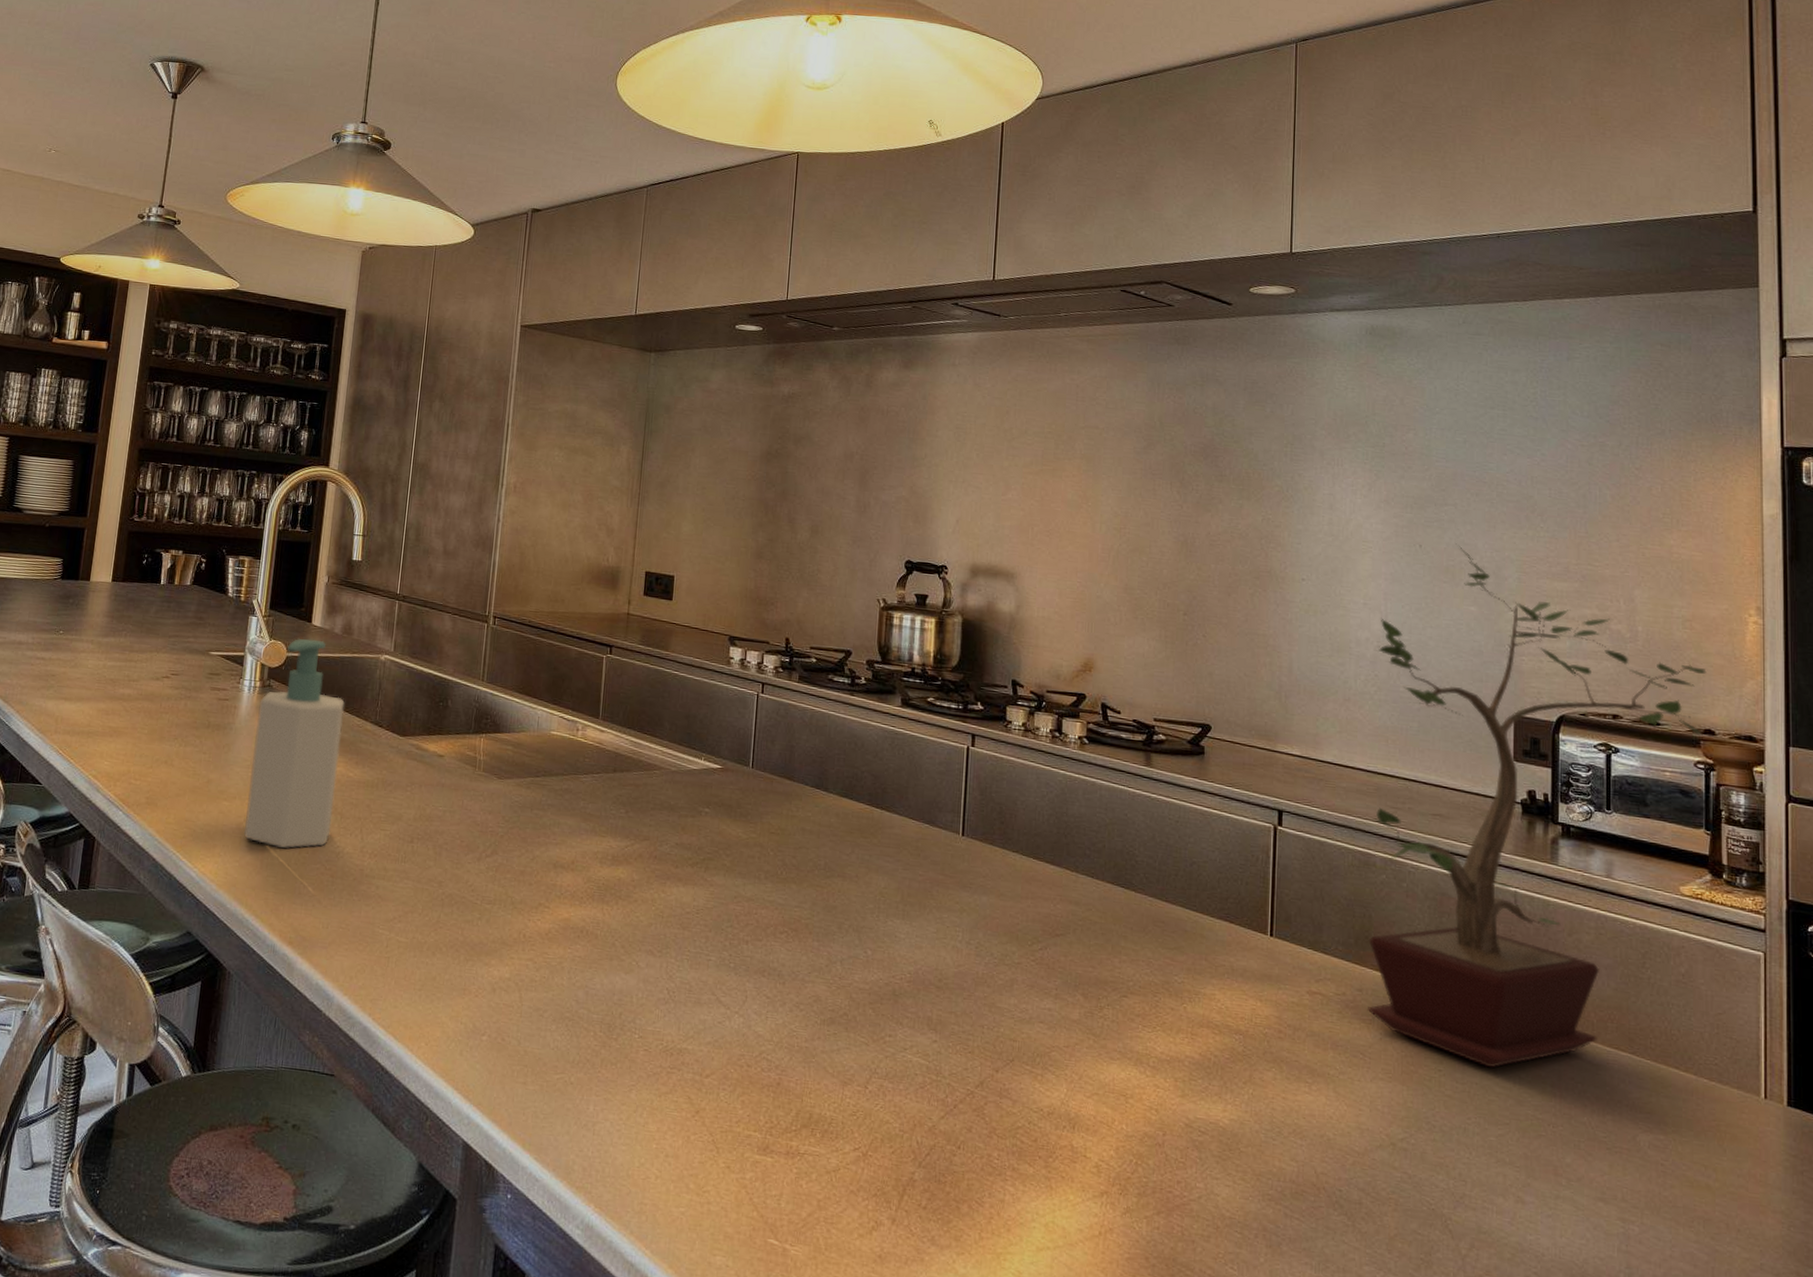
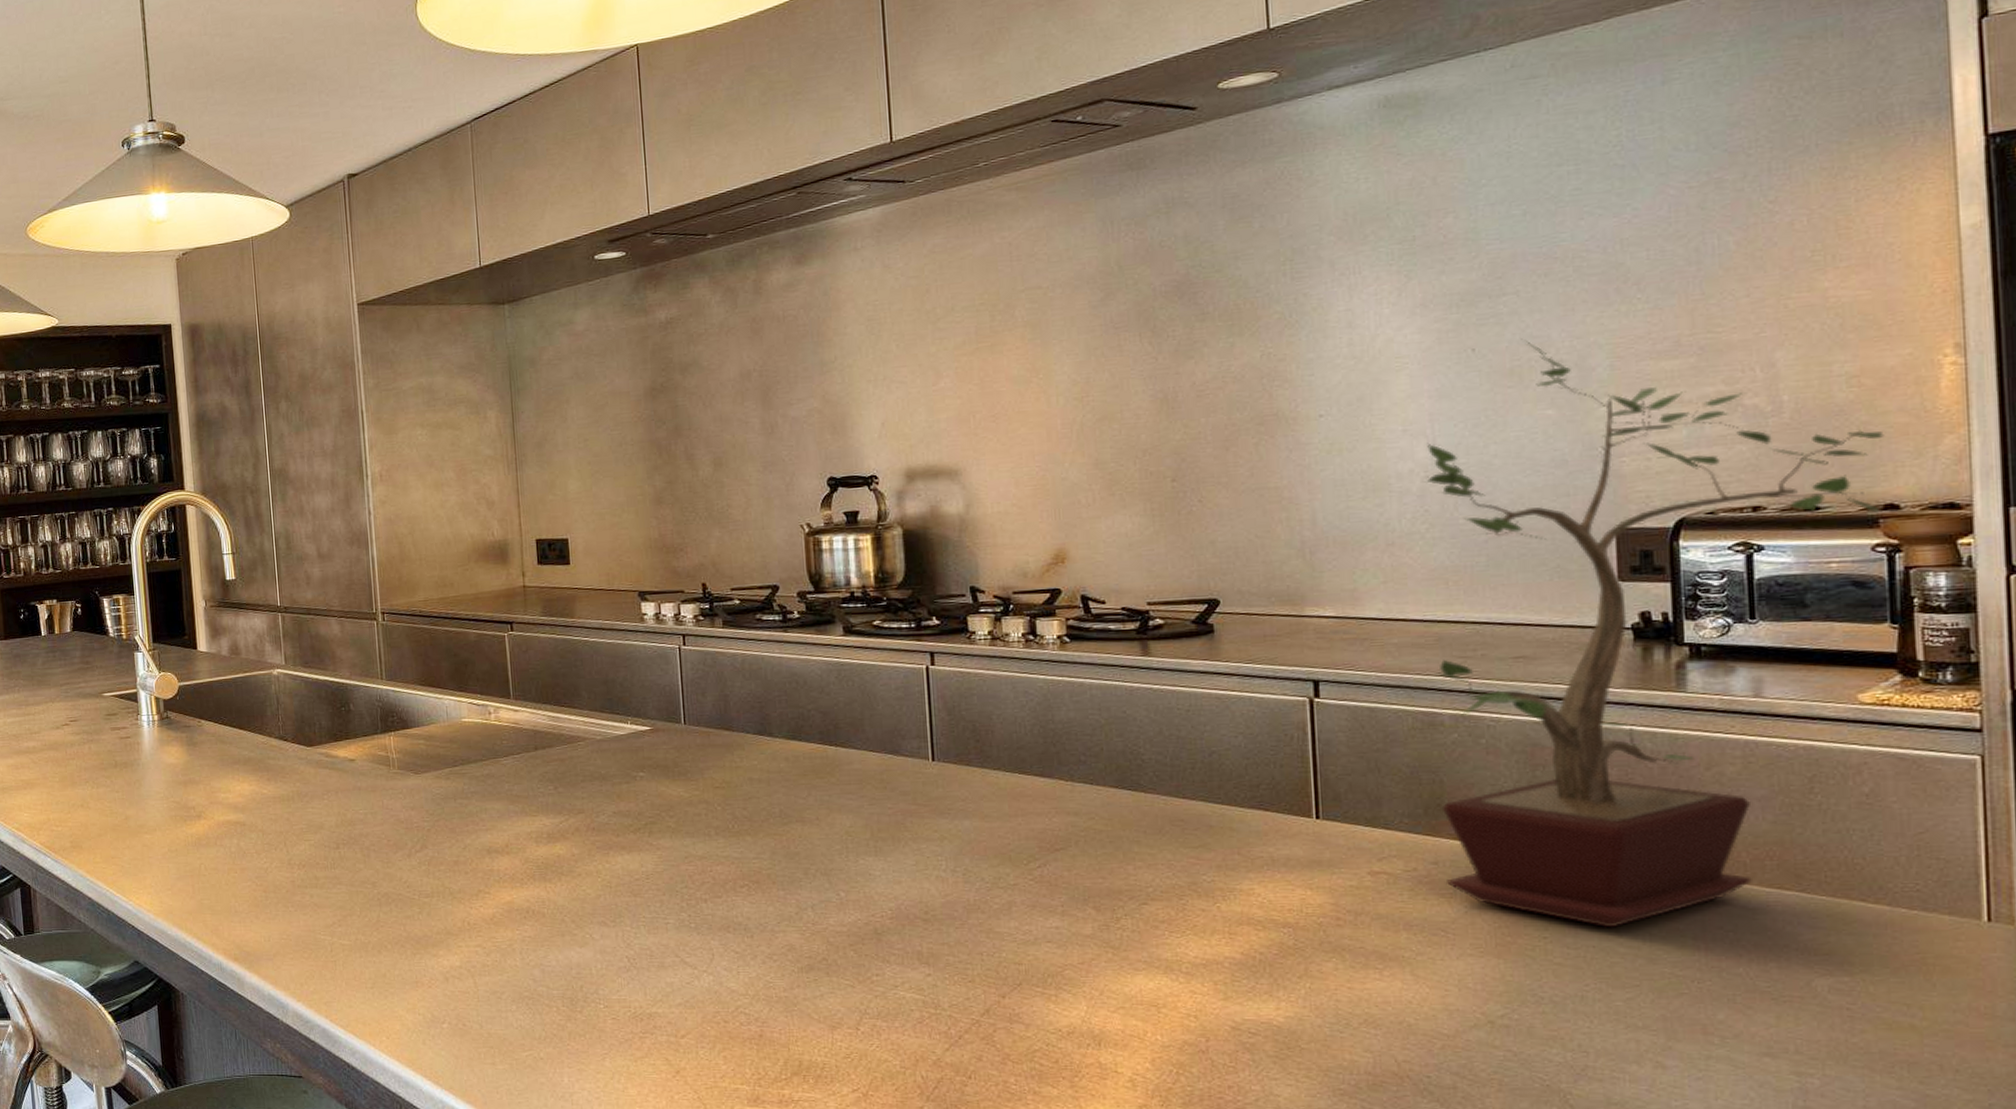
soap bottle: present [243,638,345,849] -> none [161,665,255,872]

